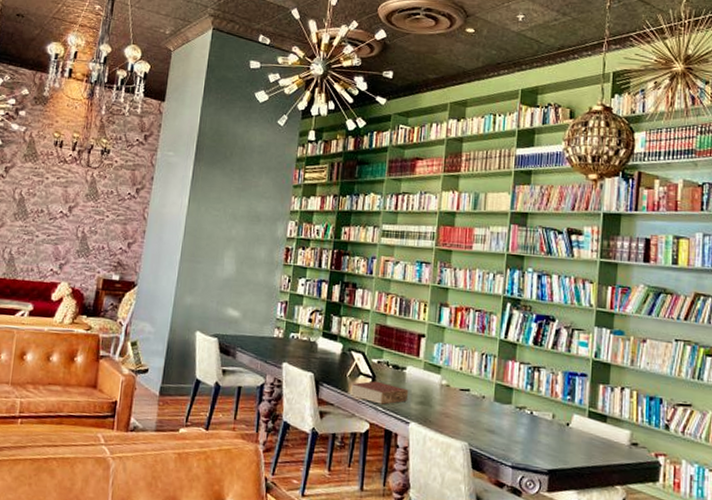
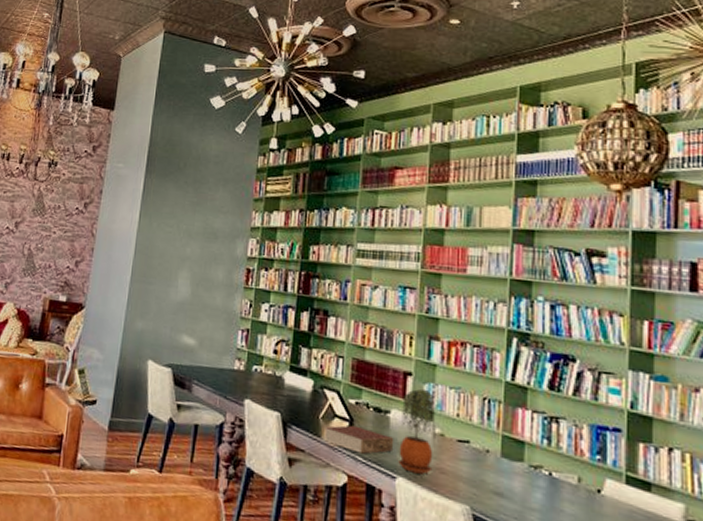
potted plant: none [412,347,443,419] -> present [398,388,436,475]

